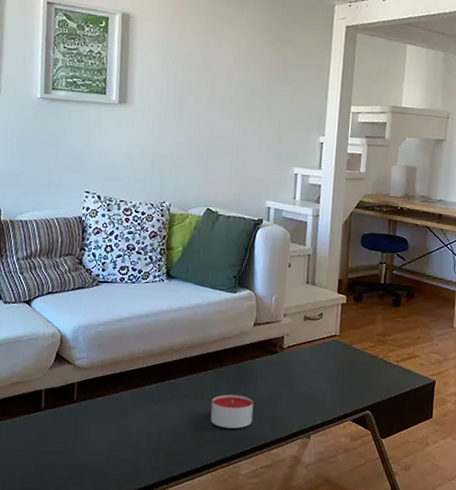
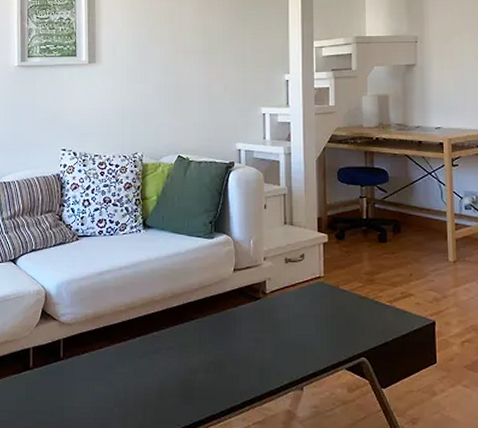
candle: present [210,394,254,429] -> none [196,345,241,382]

